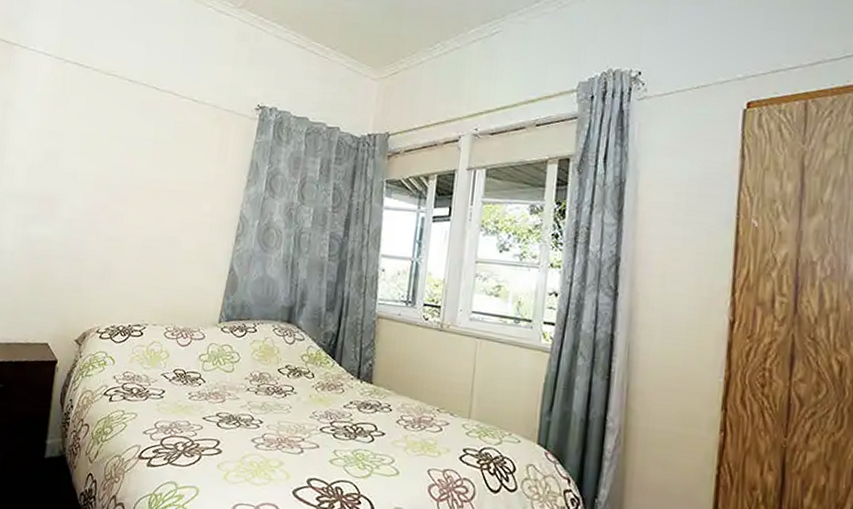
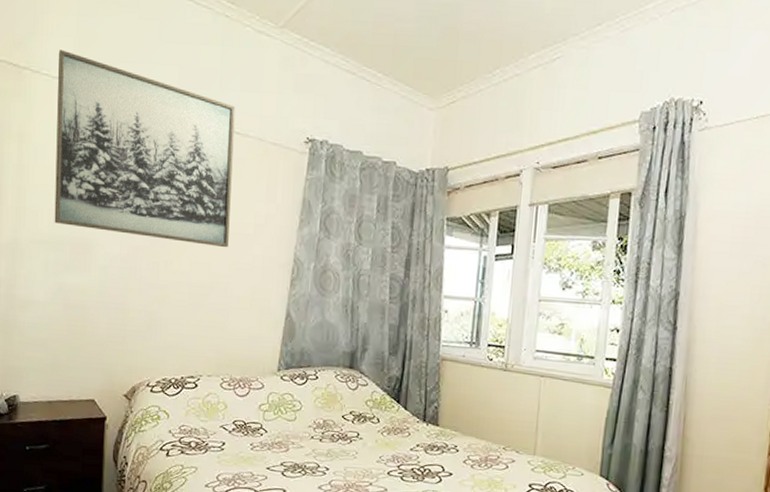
wall art: none [27,28,195,205] -> present [54,49,236,248]

